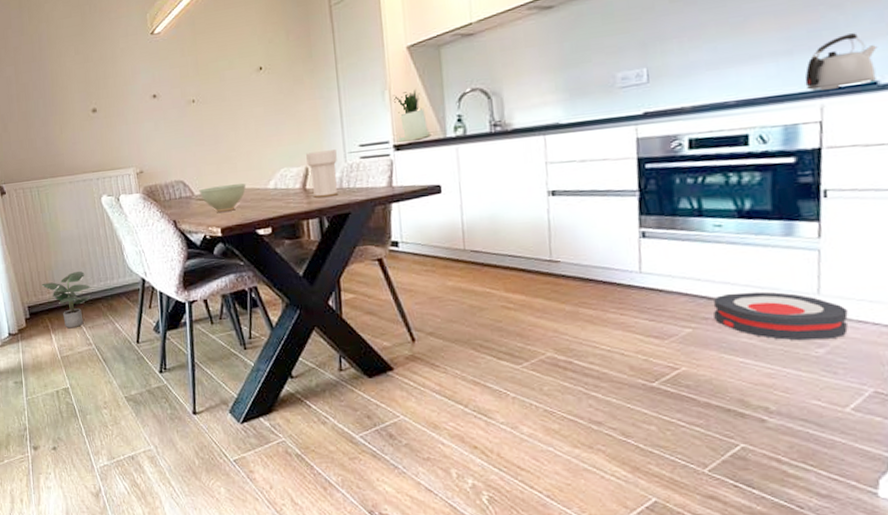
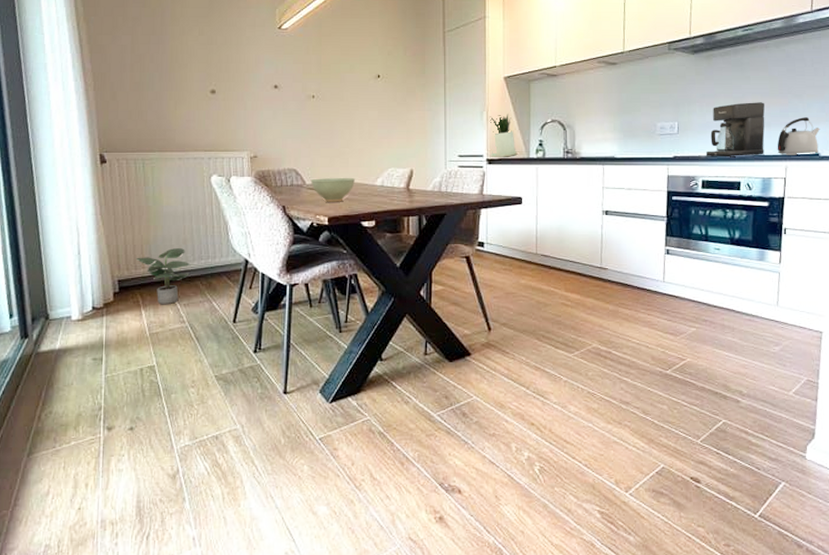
cup: present [306,150,339,199] -> none [412,157,438,198]
coffee maker: none [691,23,785,107] -> present [705,102,765,157]
robot vacuum: present [713,291,848,341] -> none [711,301,794,340]

